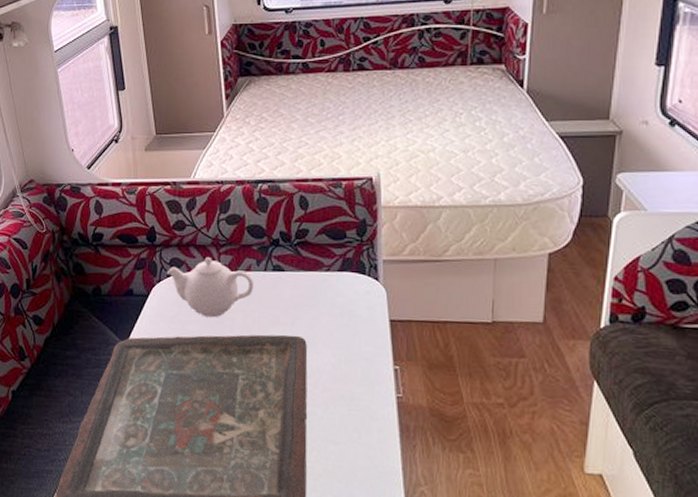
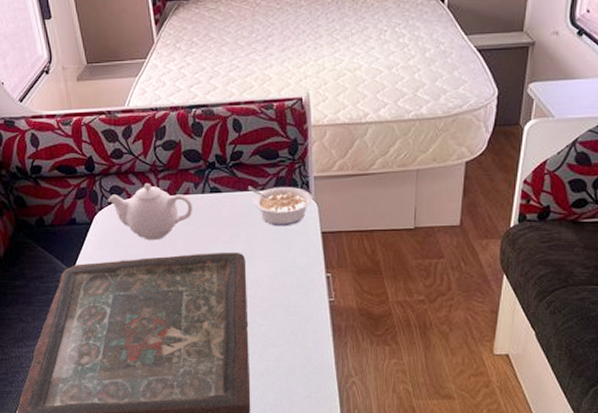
legume: none [312,266,381,312] -> present [247,186,312,227]

